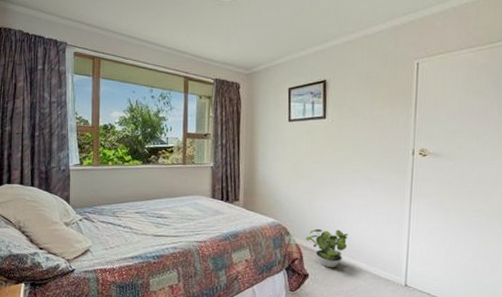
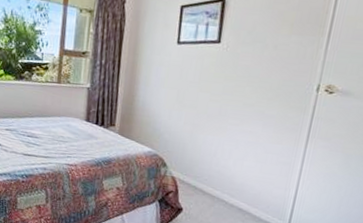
potted plant: present [305,228,348,268] -> none [183,162,231,205]

